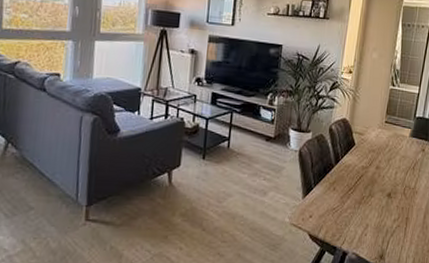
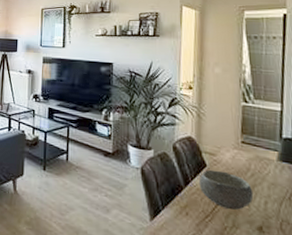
bowl: none [347,148,388,181] -> present [198,169,254,210]

